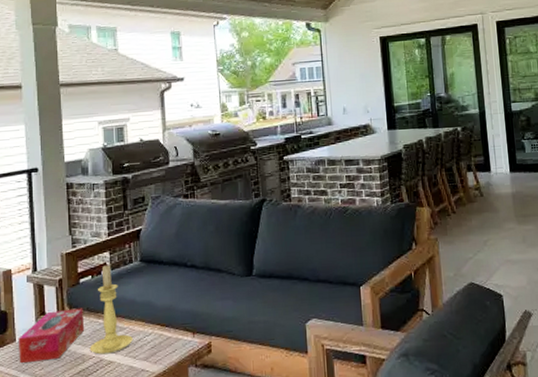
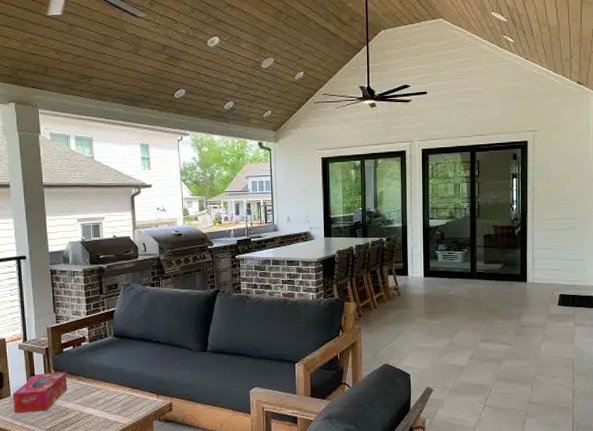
candle holder: present [89,264,133,355] -> none [72,337,108,409]

